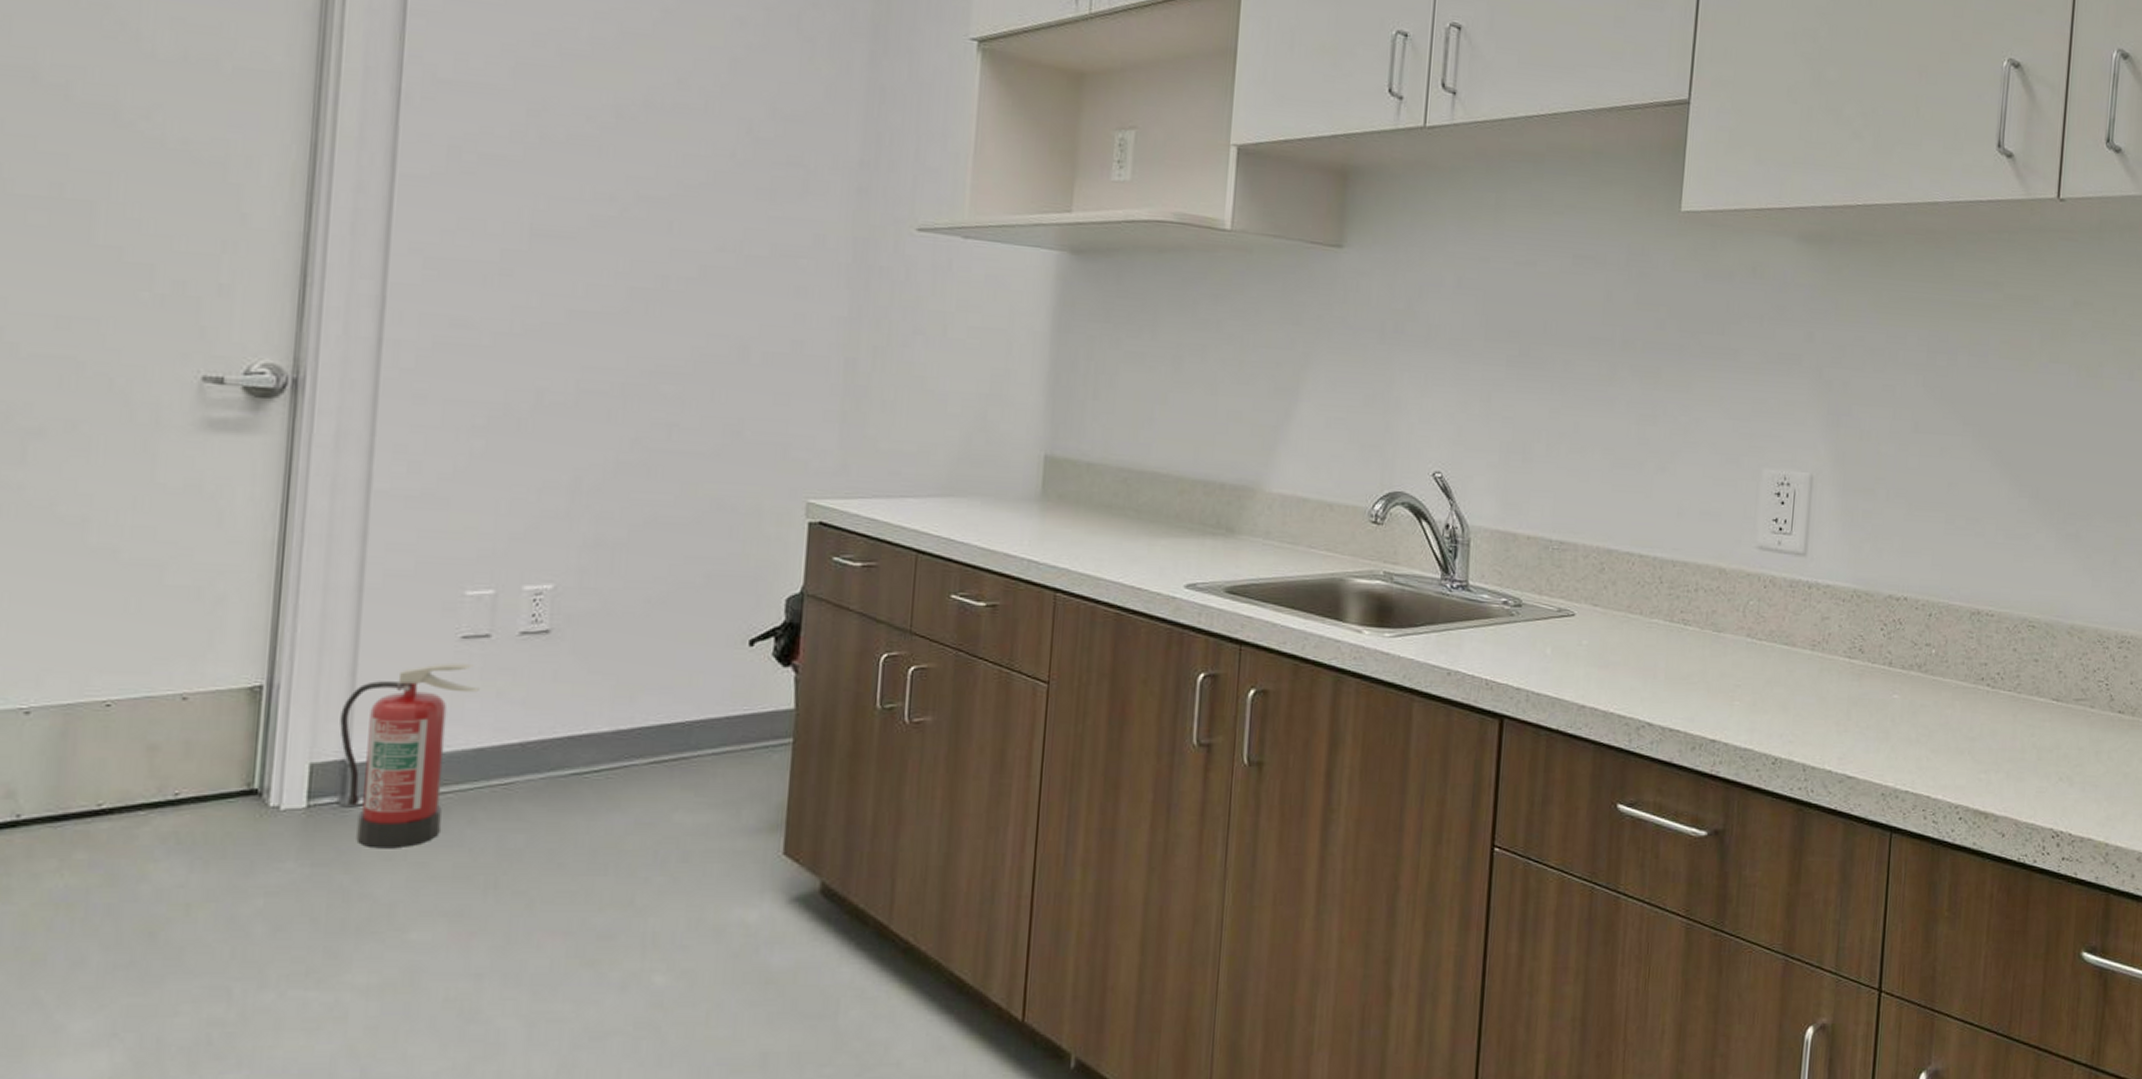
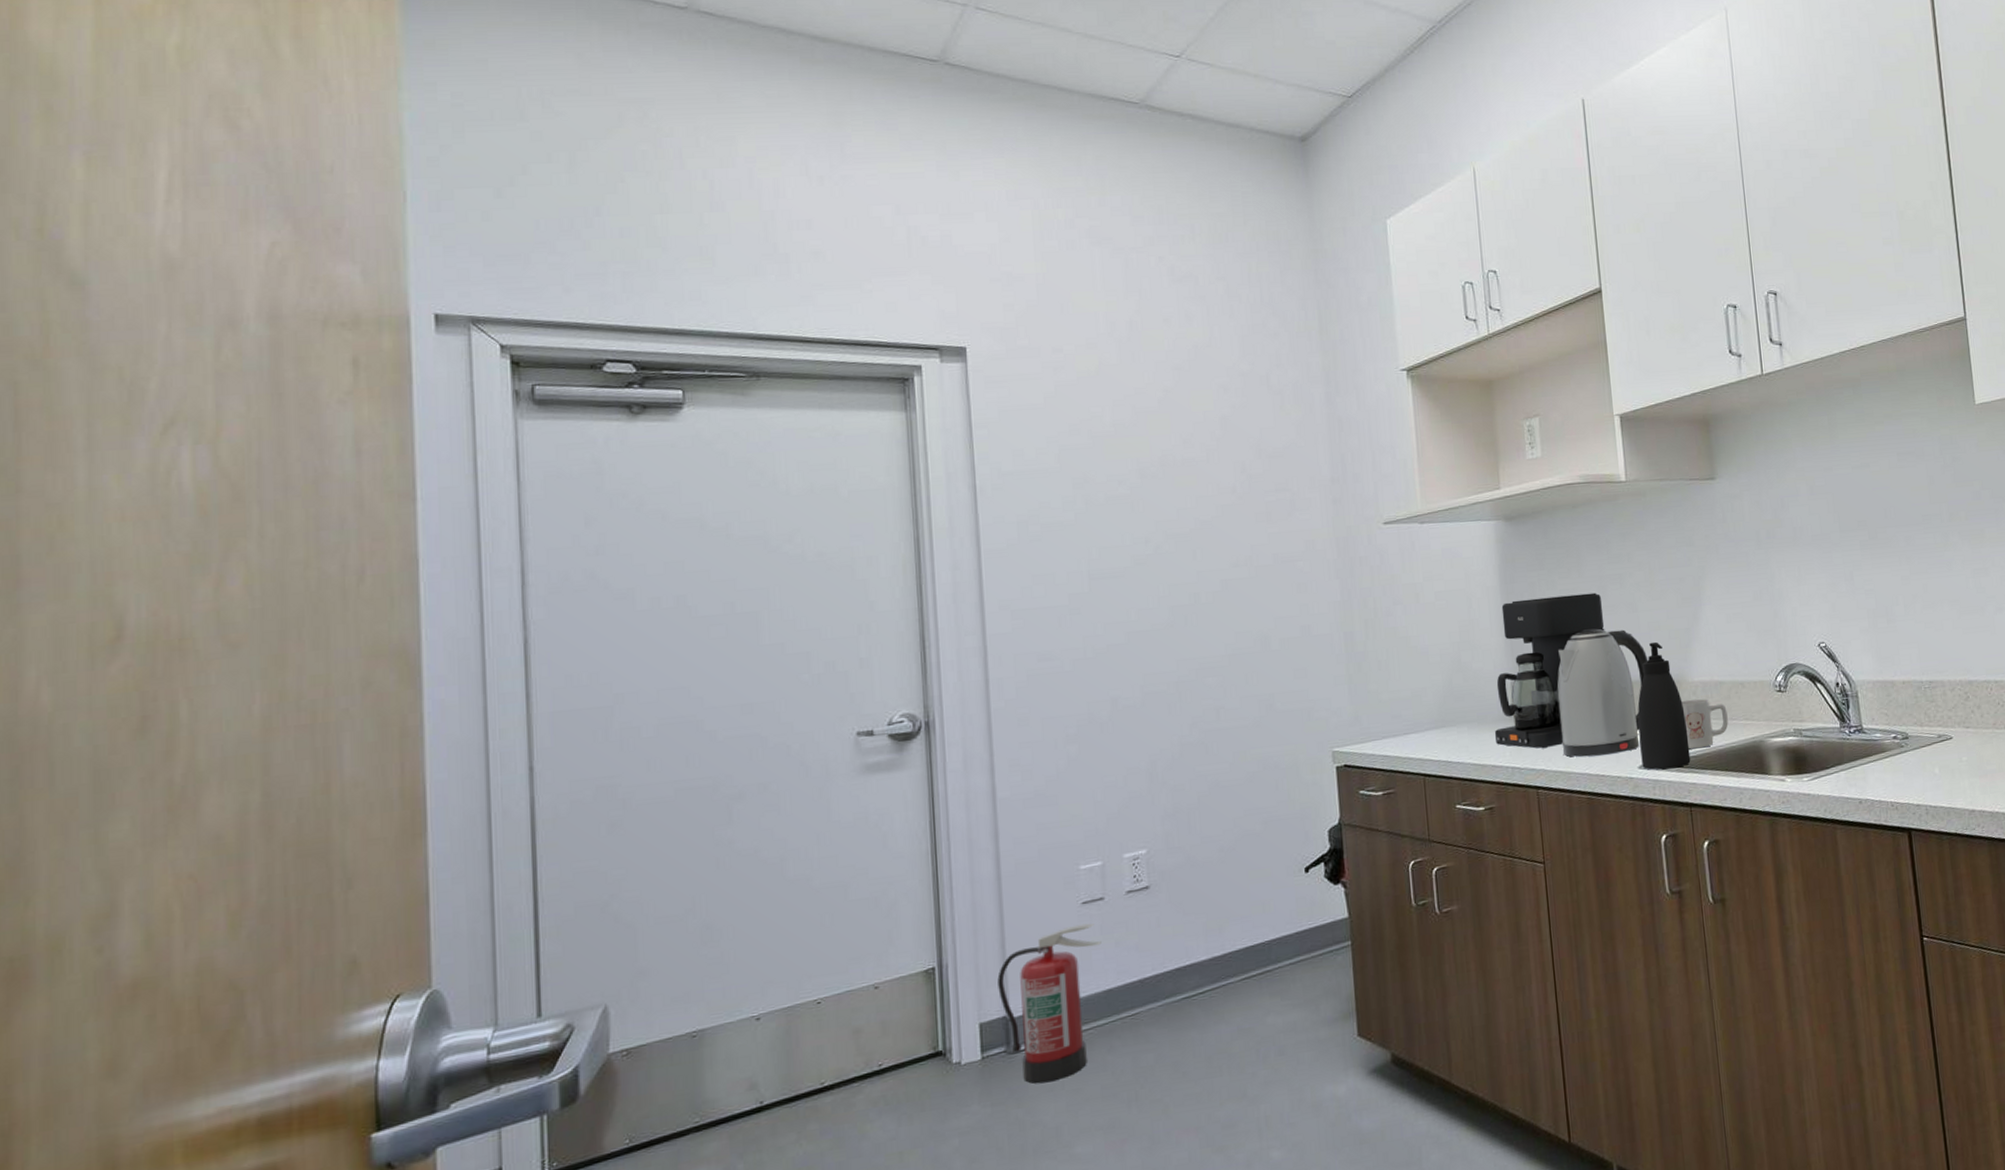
coffee maker: none [1013,354,1175,544] -> present [1494,592,1605,749]
kettle: none [1094,406,1221,565] -> present [1556,628,1649,758]
soap dispenser: none [1190,435,1254,595] -> present [1637,641,1691,770]
mug: none [1250,513,1306,576] -> present [1681,698,1728,750]

